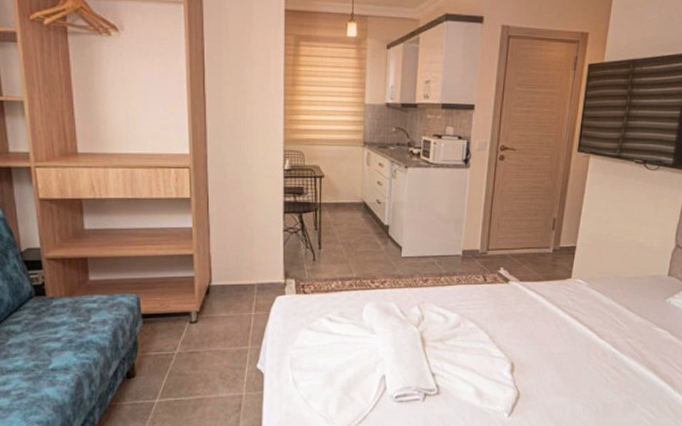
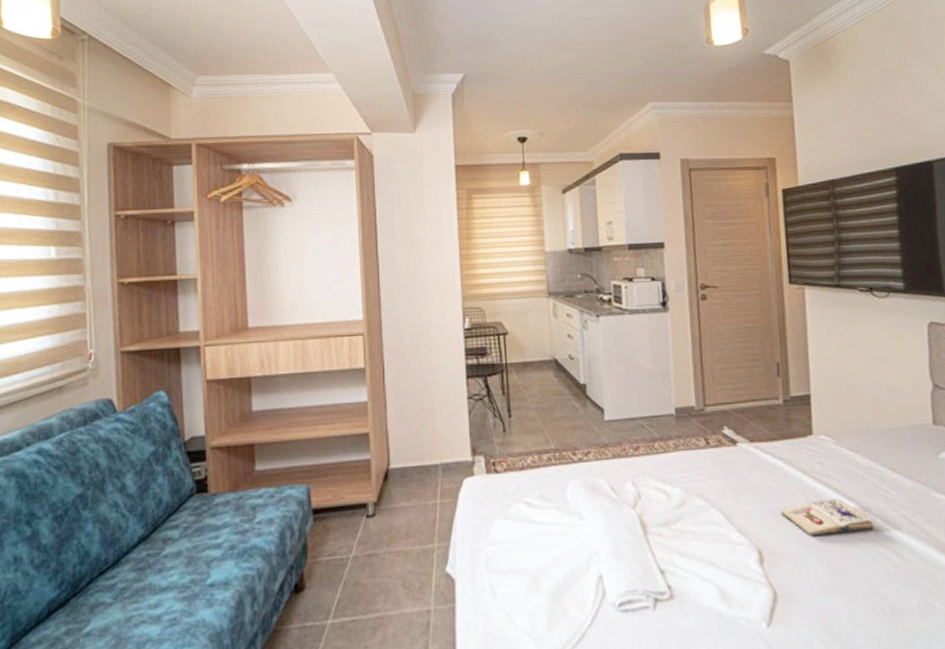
paperback book: none [535,328,604,355] -> present [781,499,874,537]

